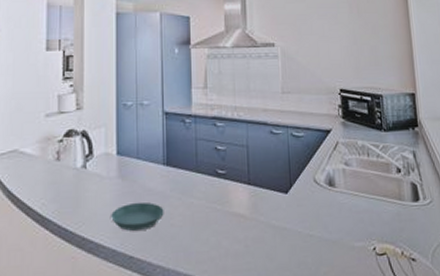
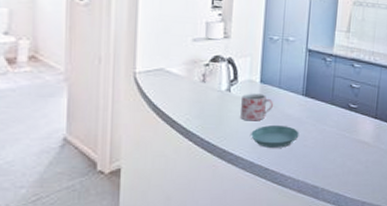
mug: none [99,167,134,201] -> present [241,93,274,121]

